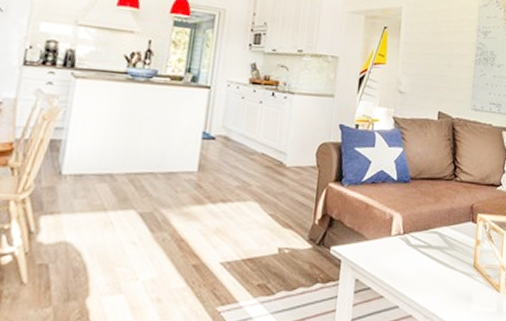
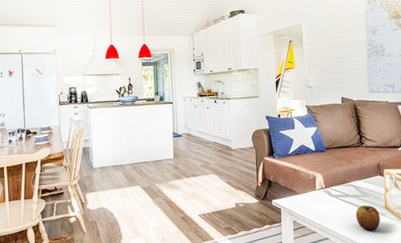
apple: none [436,261,466,298] -> present [356,205,380,231]

